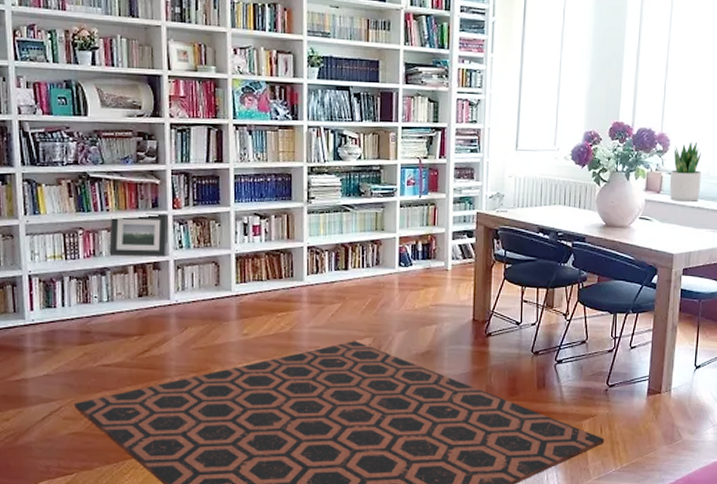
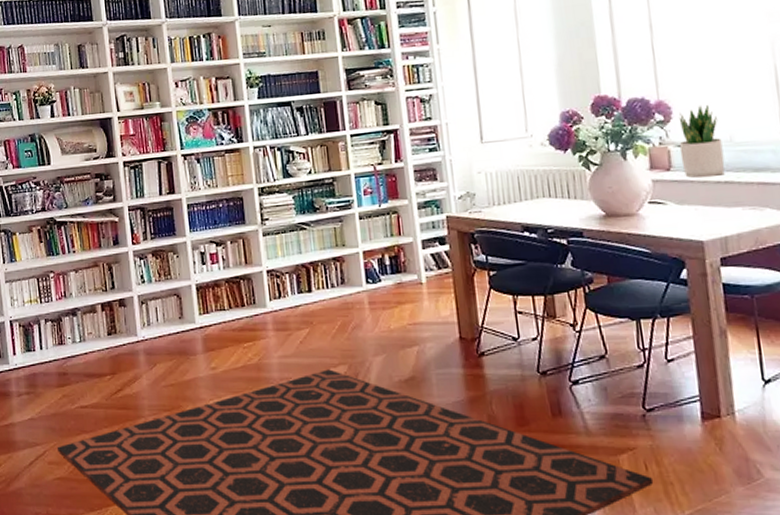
picture frame: present [109,213,168,257] -> none [77,250,130,296]

